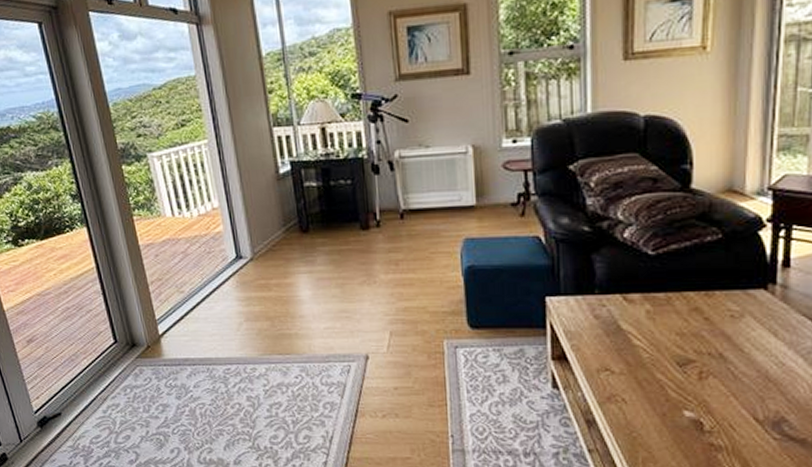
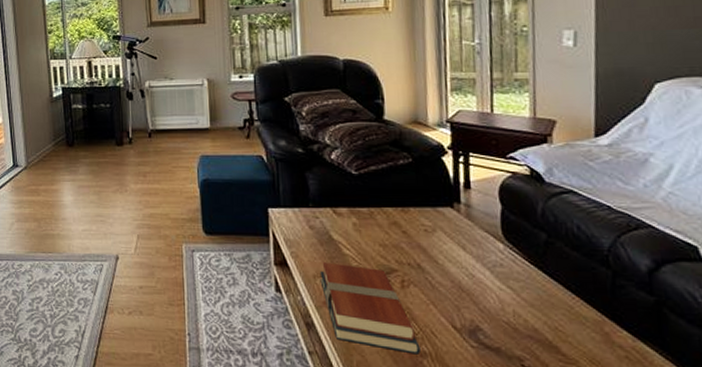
books: none [604,355,715,449] -> present [320,262,421,355]

